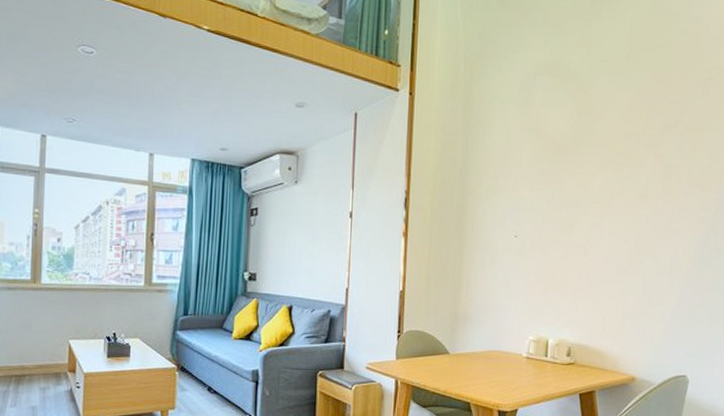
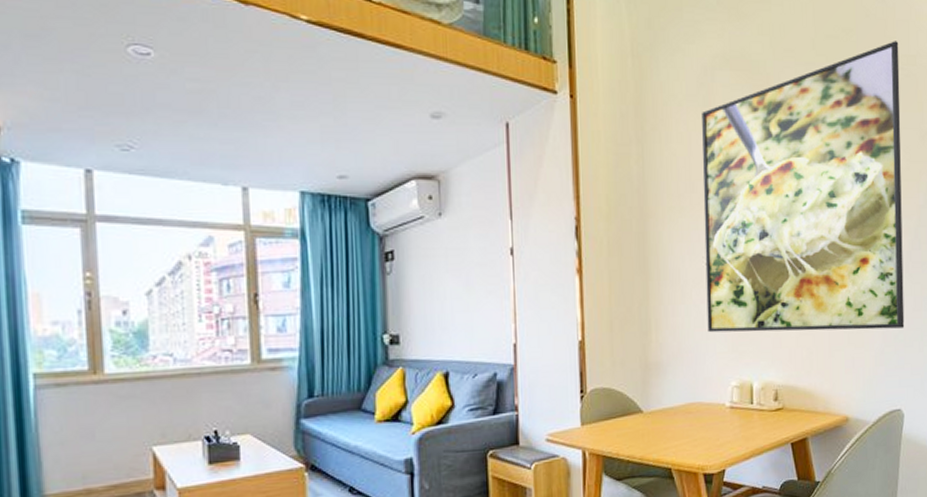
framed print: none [512,55,710,305] -> present [702,41,905,333]

